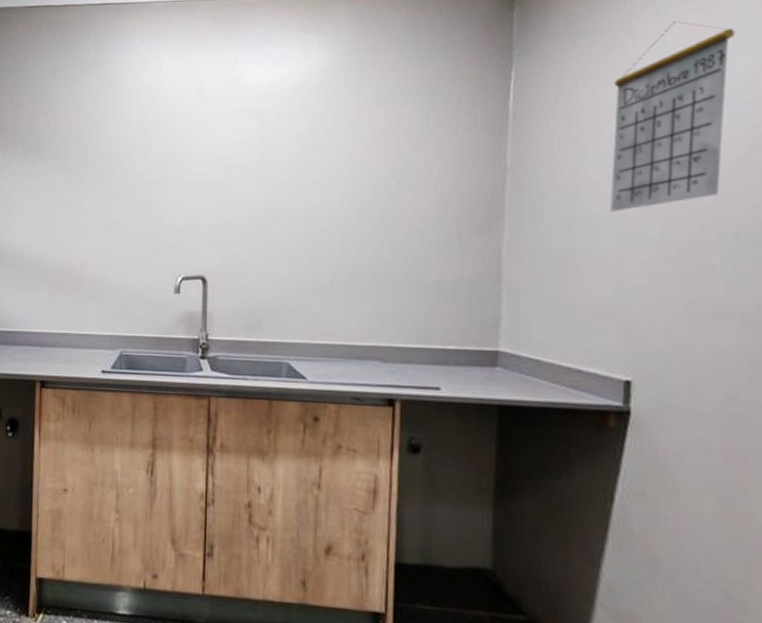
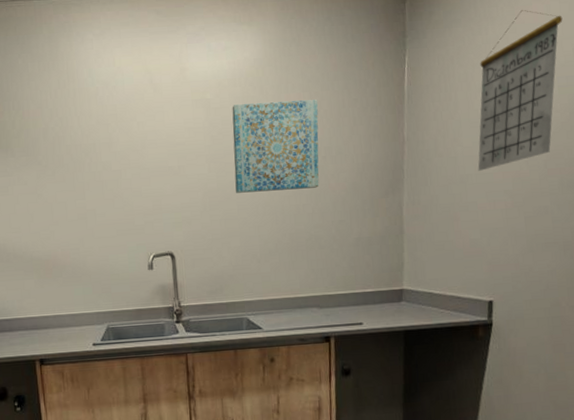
wall art: none [286,116,396,217] -> present [232,100,319,193]

